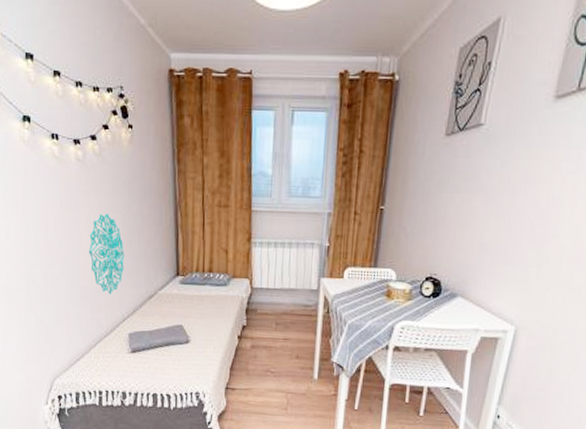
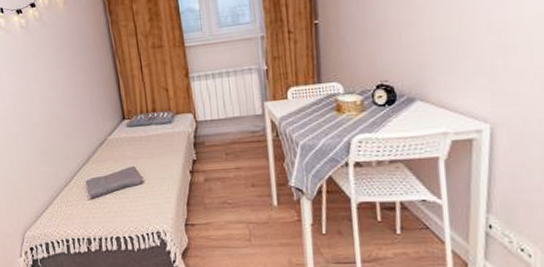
wall decoration: present [88,213,124,294] -> none [40,71,74,146]

